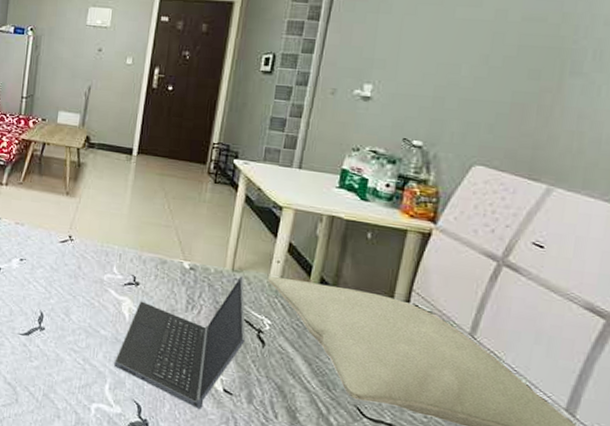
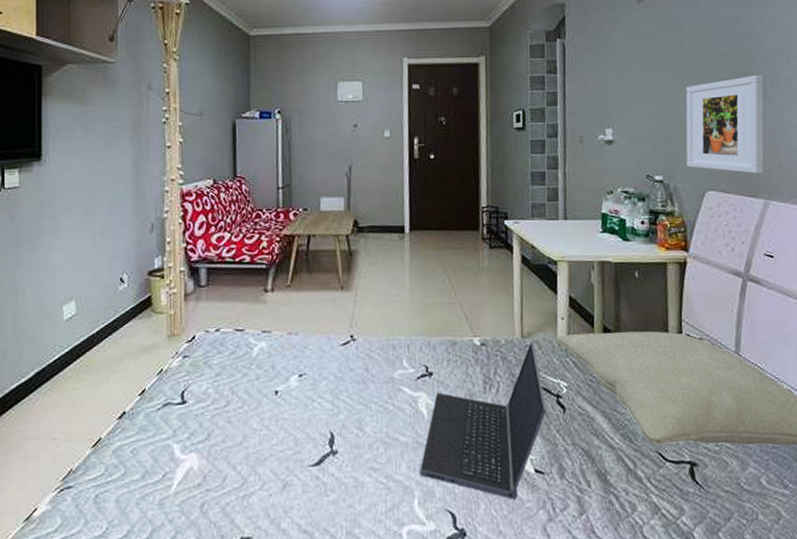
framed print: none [455,46,583,156] -> present [685,75,764,174]

